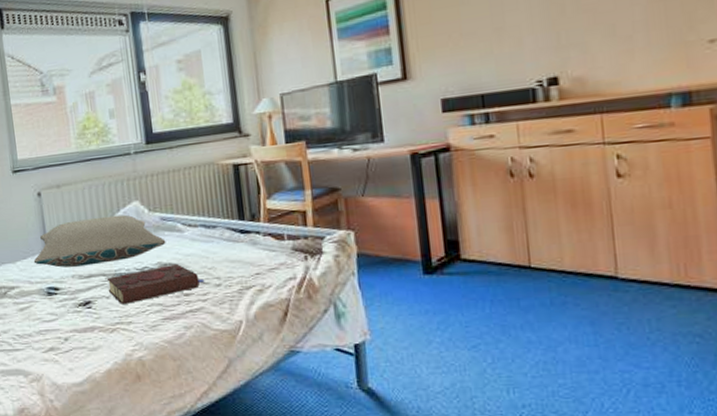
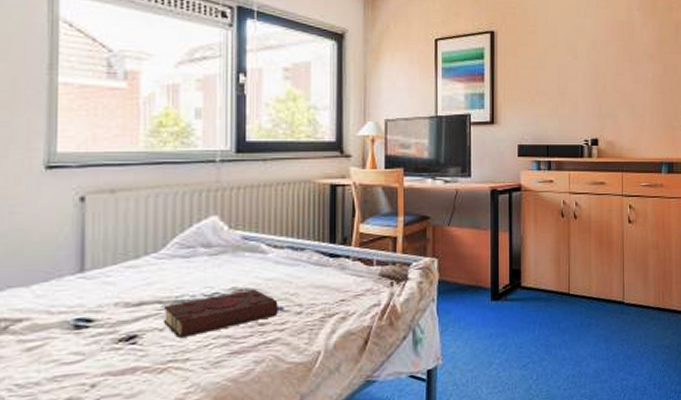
pillow: present [33,214,166,268] -> none [59,230,245,293]

